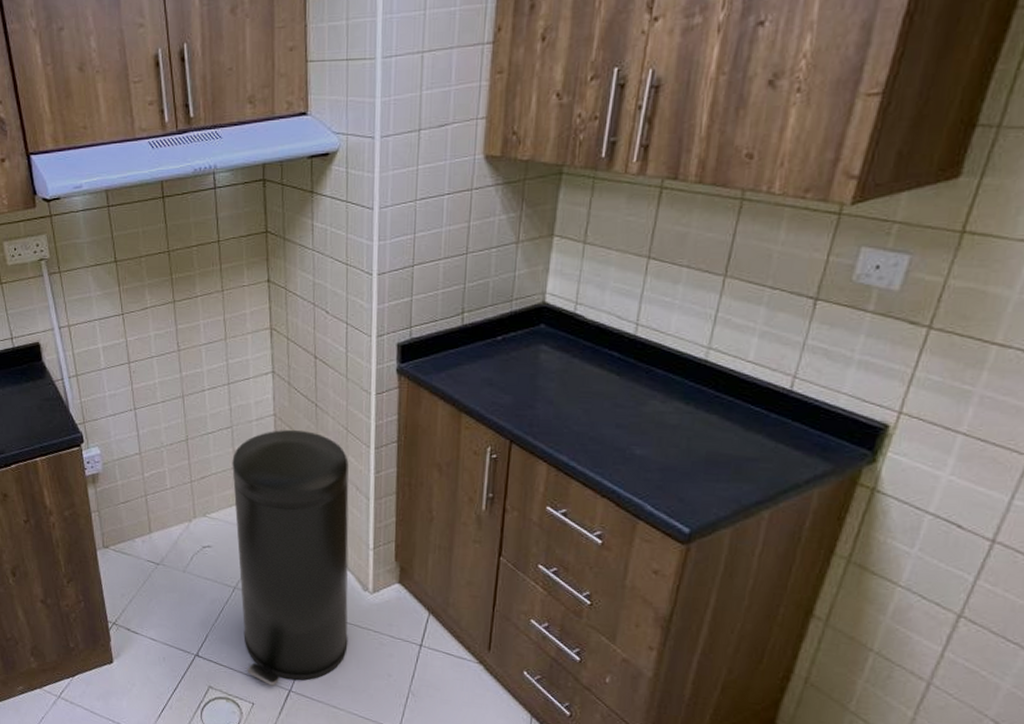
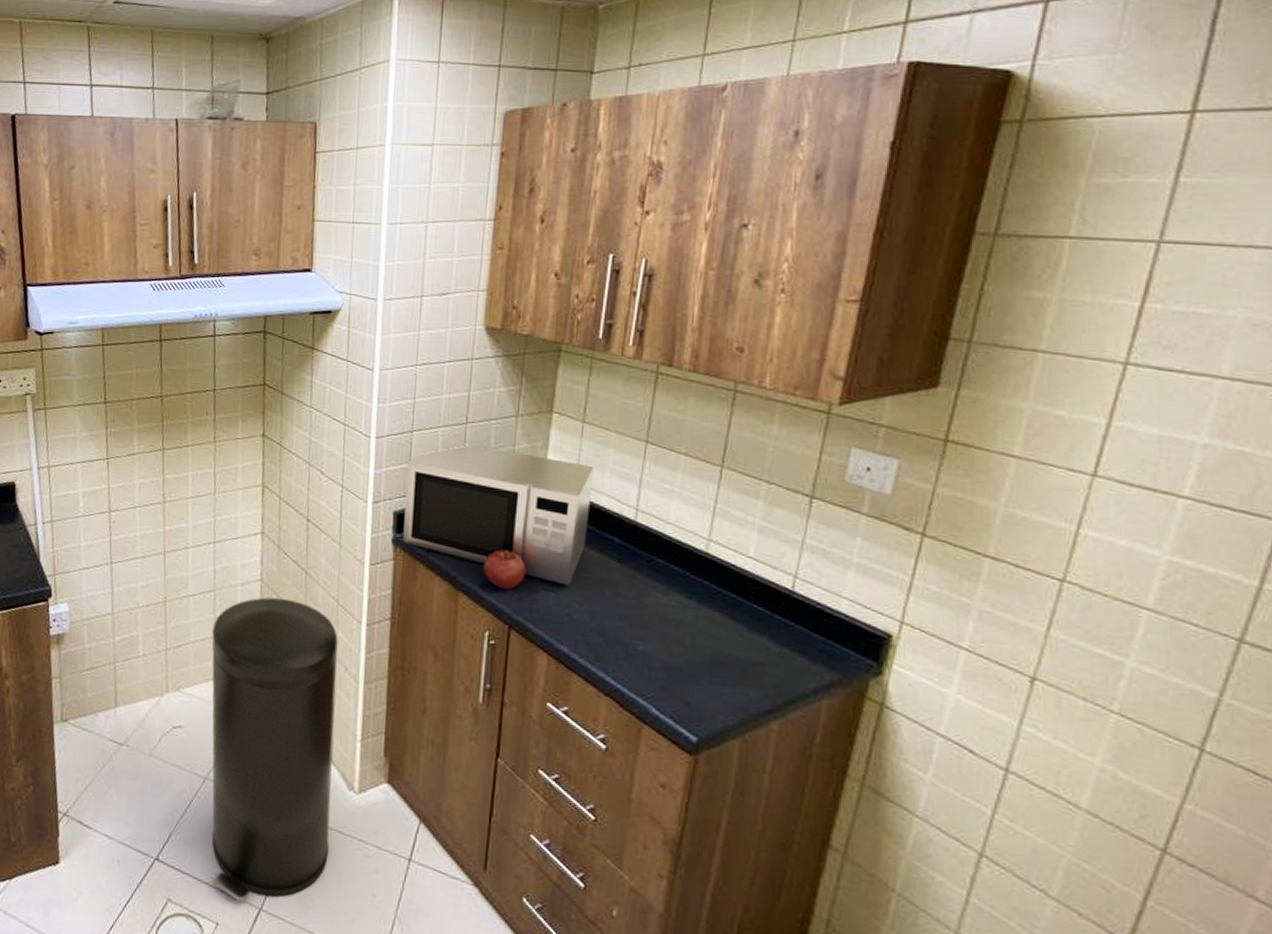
microwave: none [407,273,595,400] -> present [402,443,594,586]
fruit: none [484,371,526,408] -> present [483,549,526,590]

